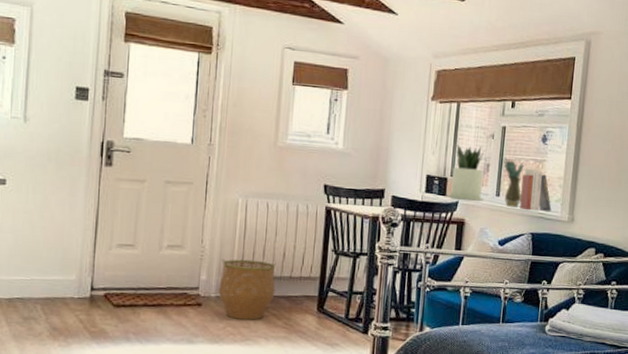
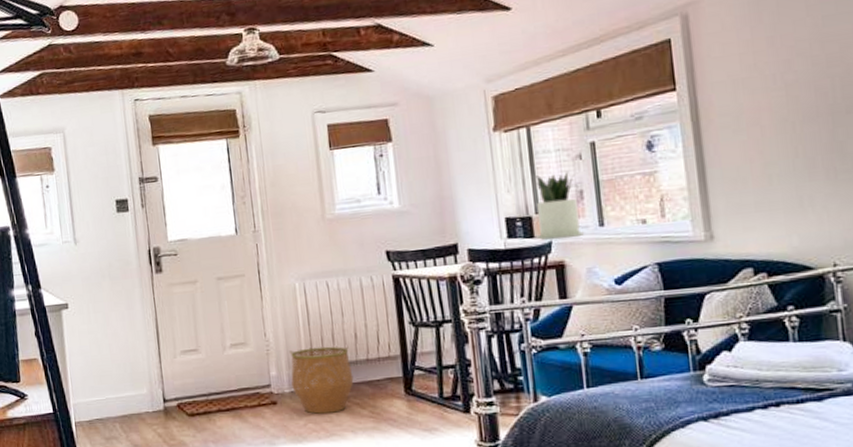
vase: present [504,157,524,207] -> none [600,178,635,237]
books: present [520,168,552,212] -> none [628,183,679,237]

